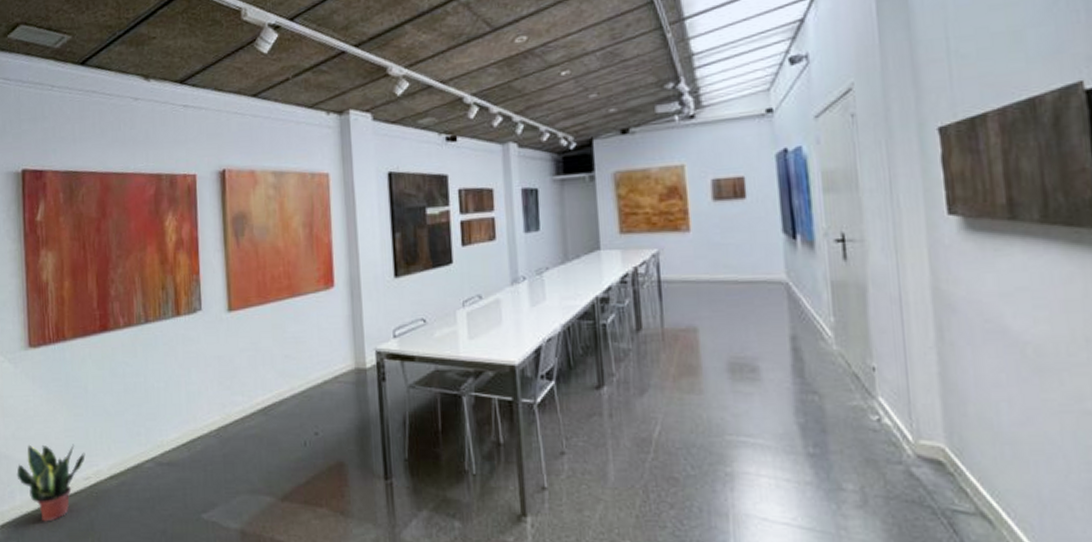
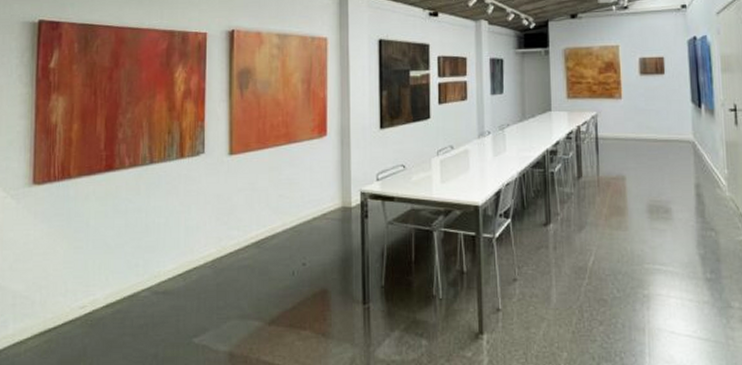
potted plant: present [16,444,86,522] -> none [11,275,83,349]

